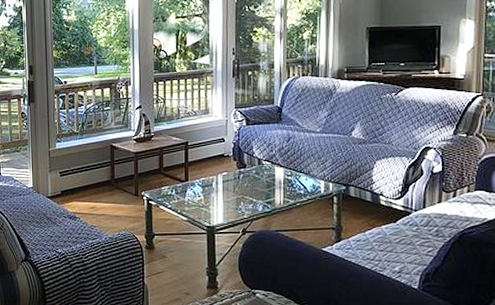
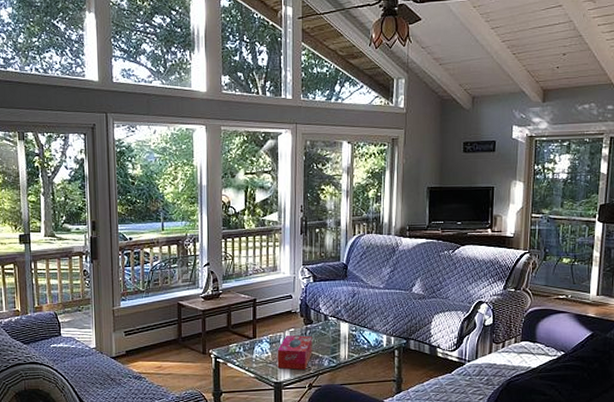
tissue box: none [209,179,246,214] -> present [277,335,313,370]

